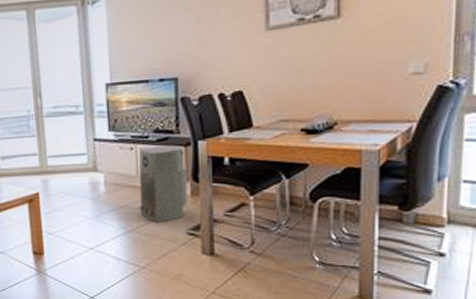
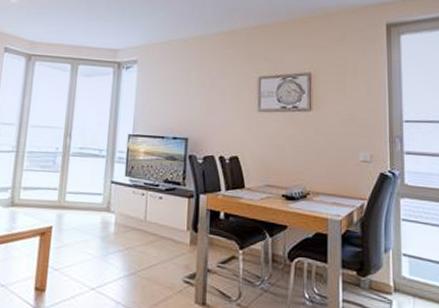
air purifier: present [139,145,188,223] -> none [143,194,188,268]

